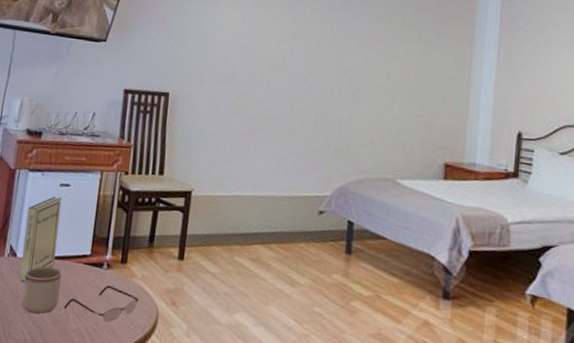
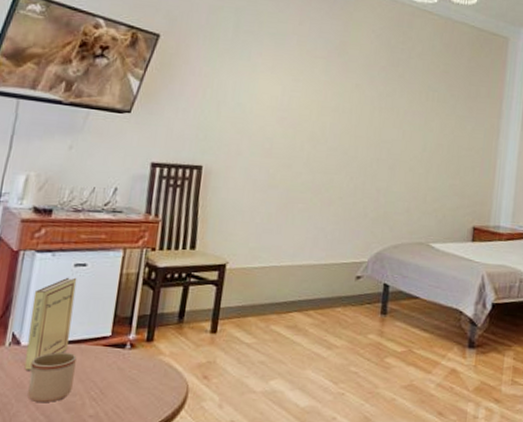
eyeglasses: present [64,285,139,323] -> none [79,365,166,404]

